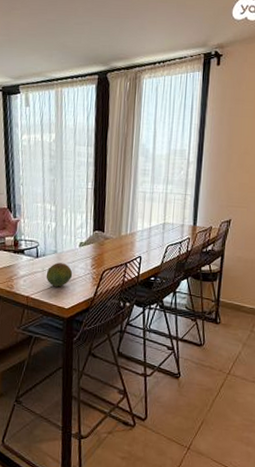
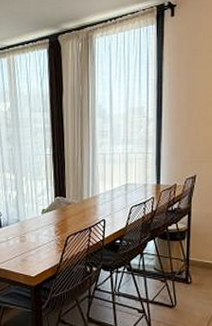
fruit: present [46,262,73,287] -> none [10,231,37,256]

